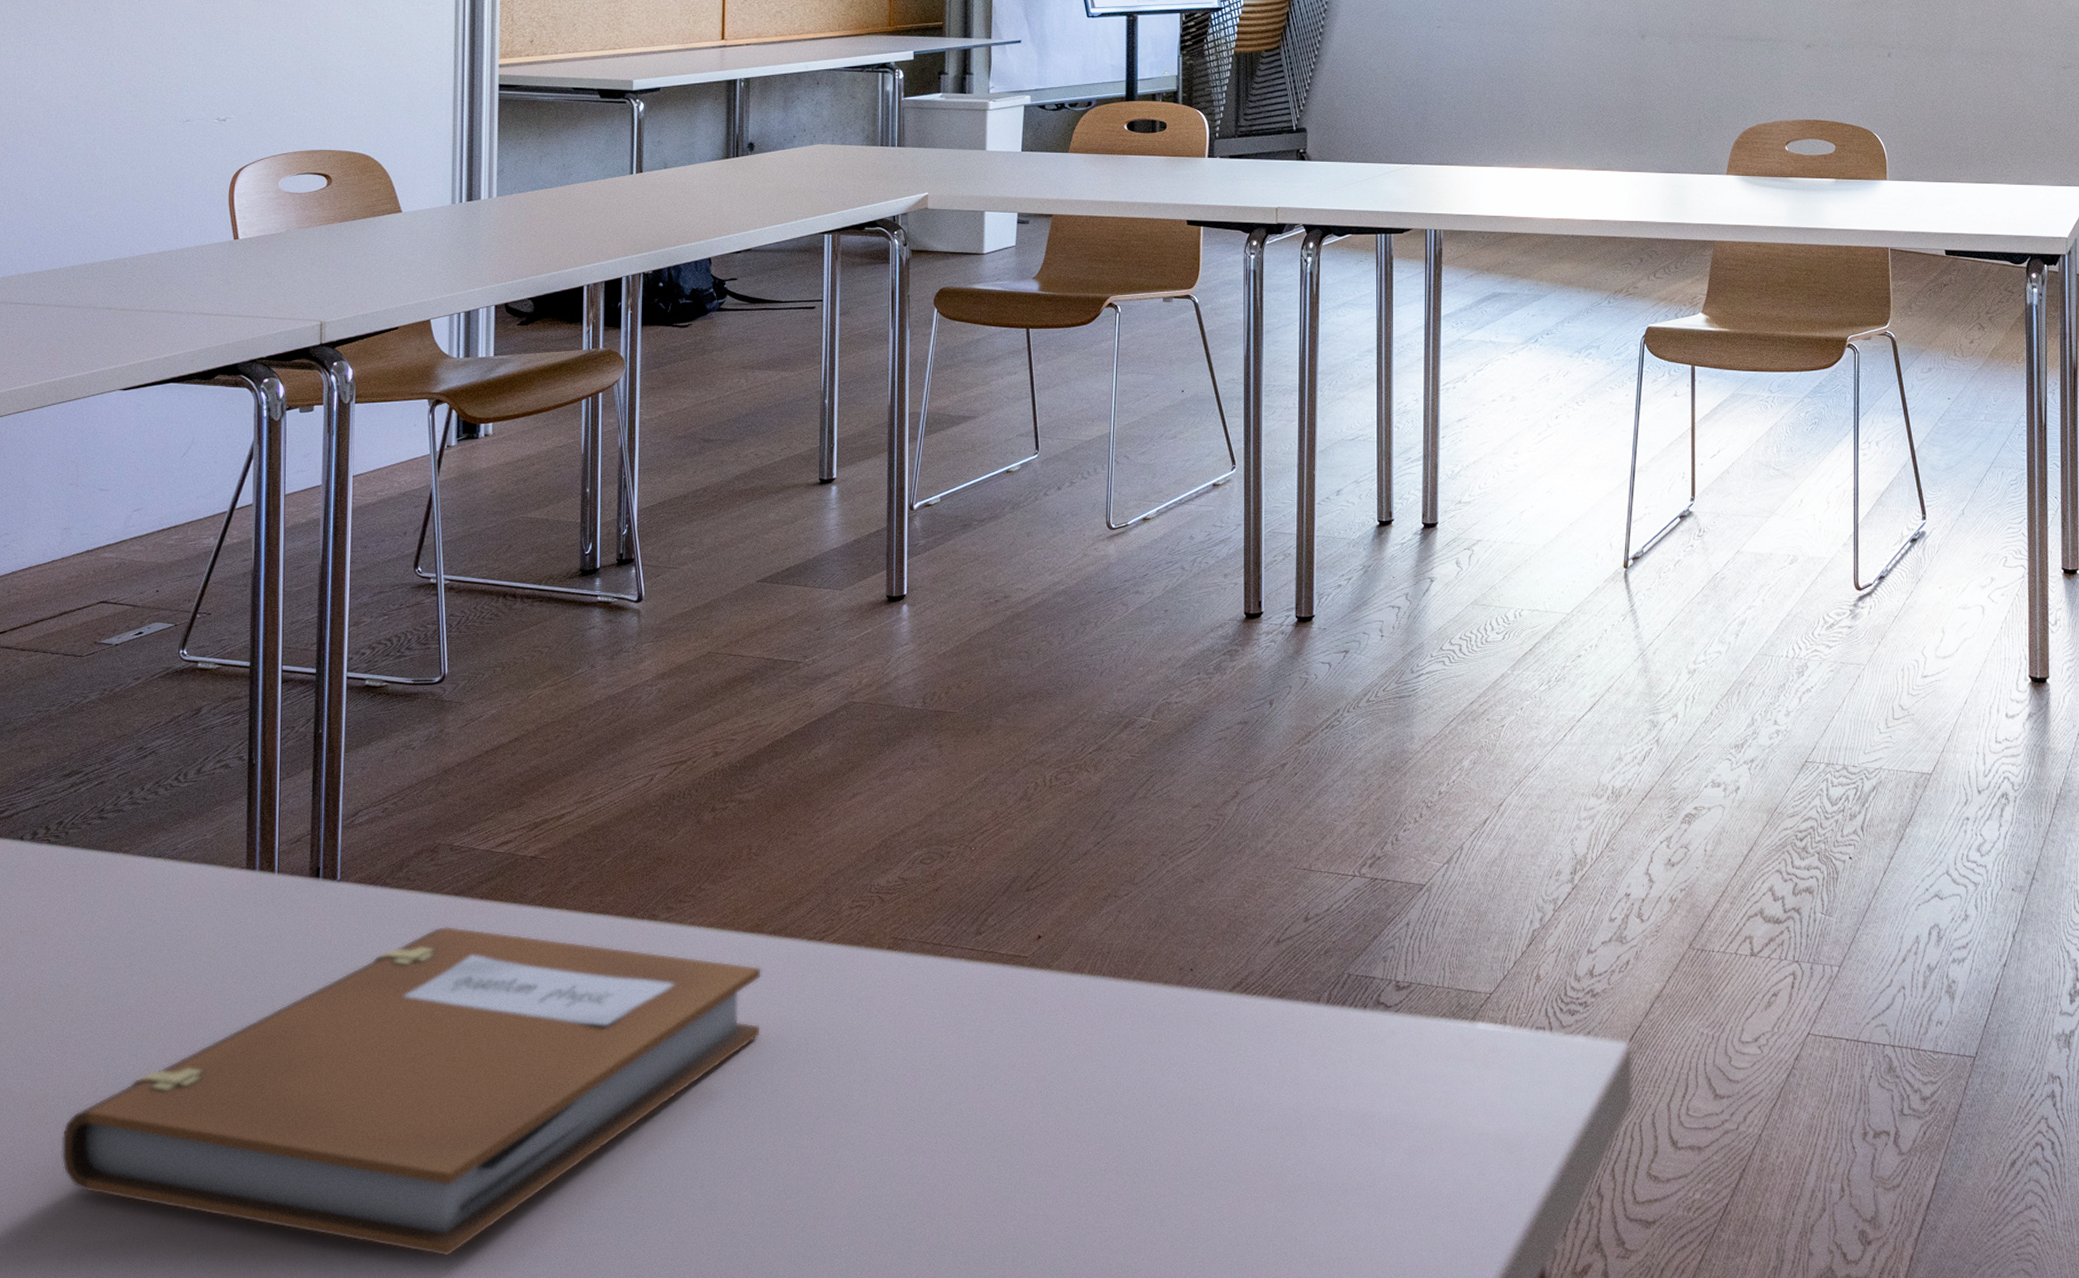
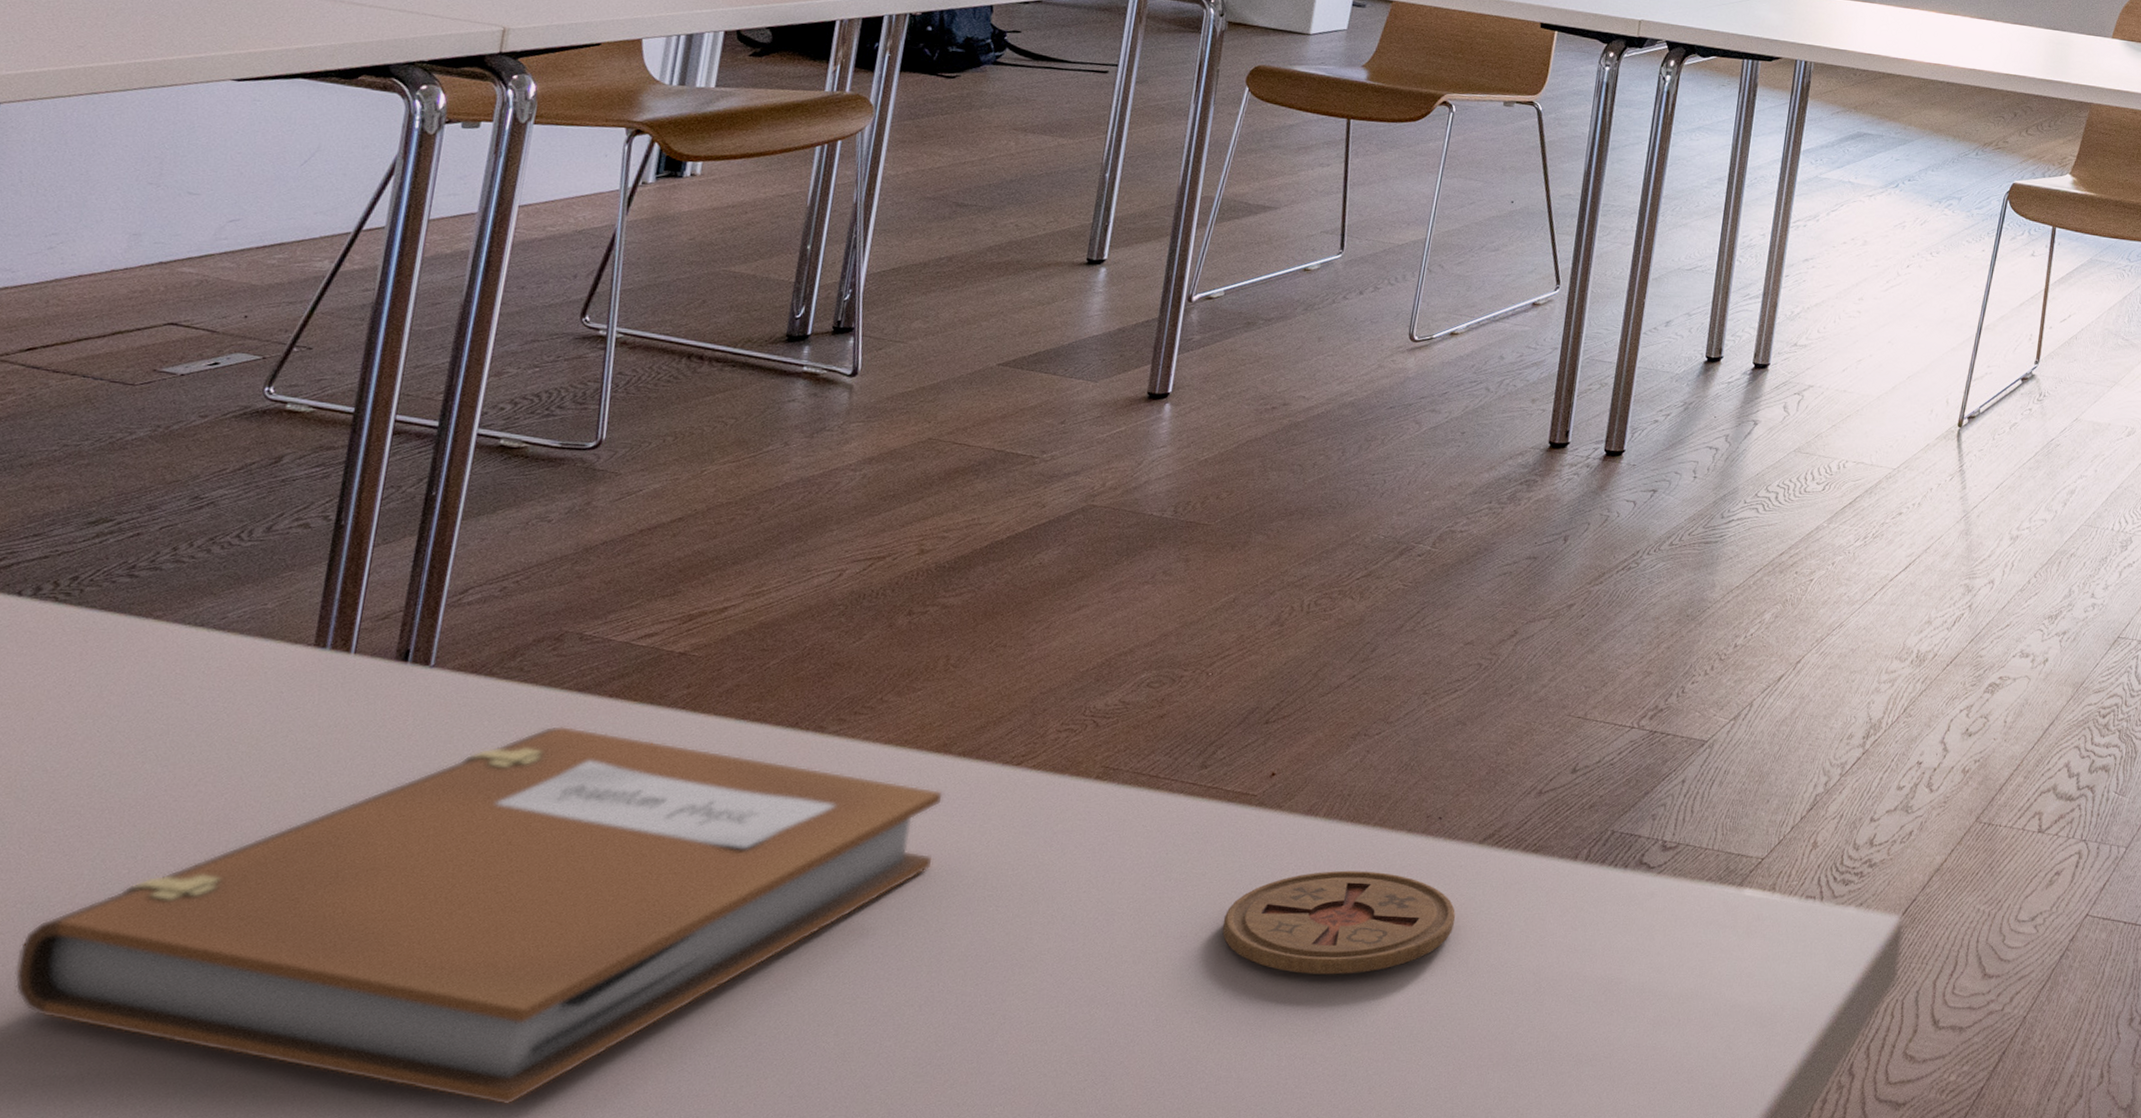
coaster: none [1013,1022,1217,1118] -> present [1222,870,1456,975]

